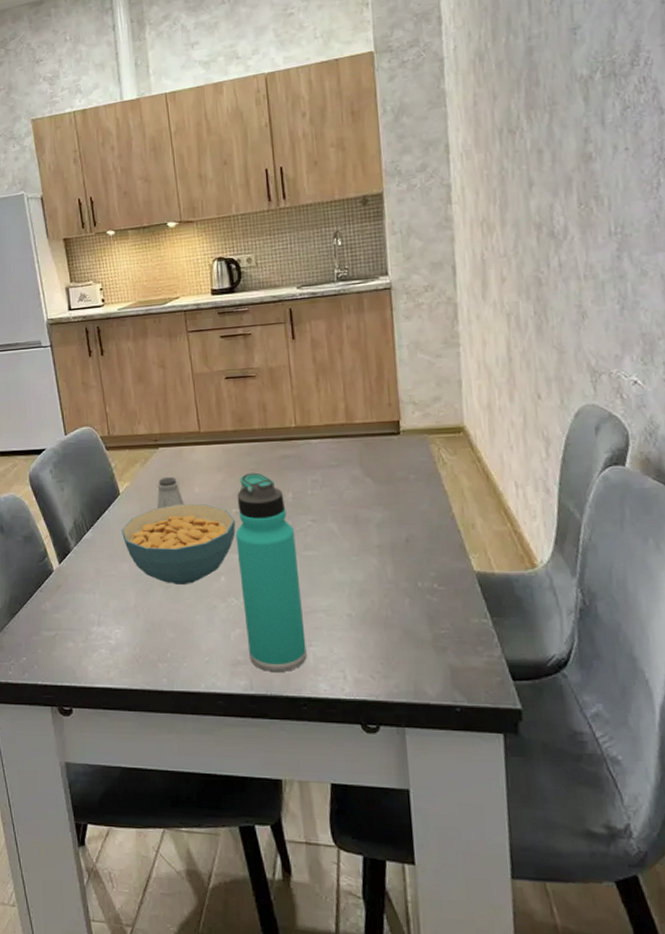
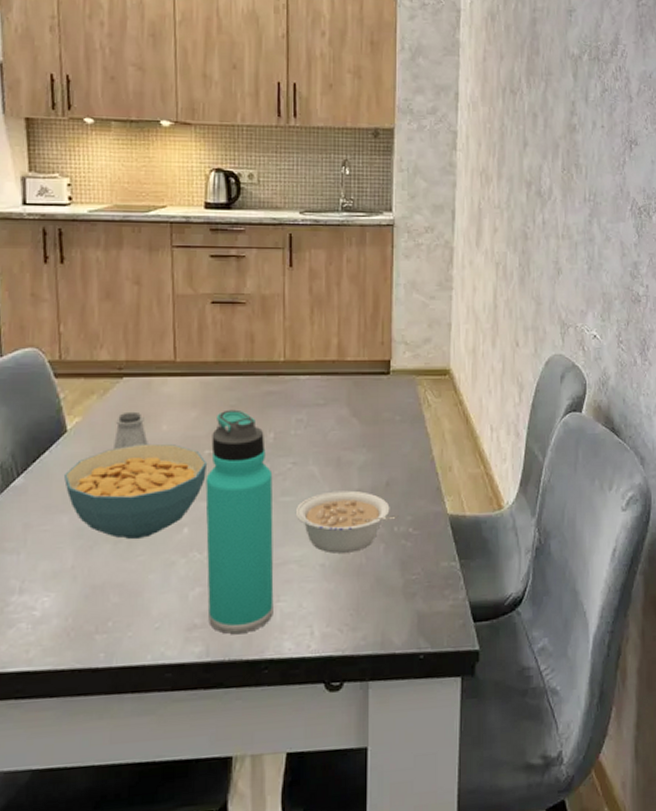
legume: none [318,546,423,605] -> present [295,490,400,554]

